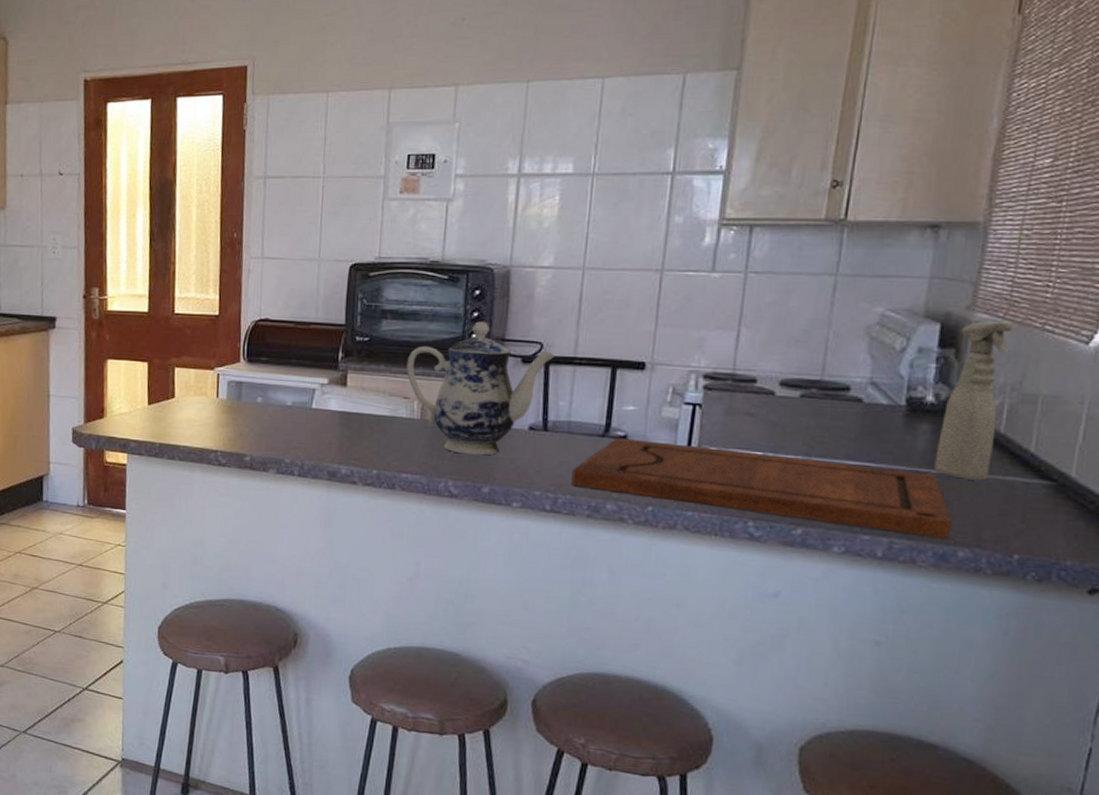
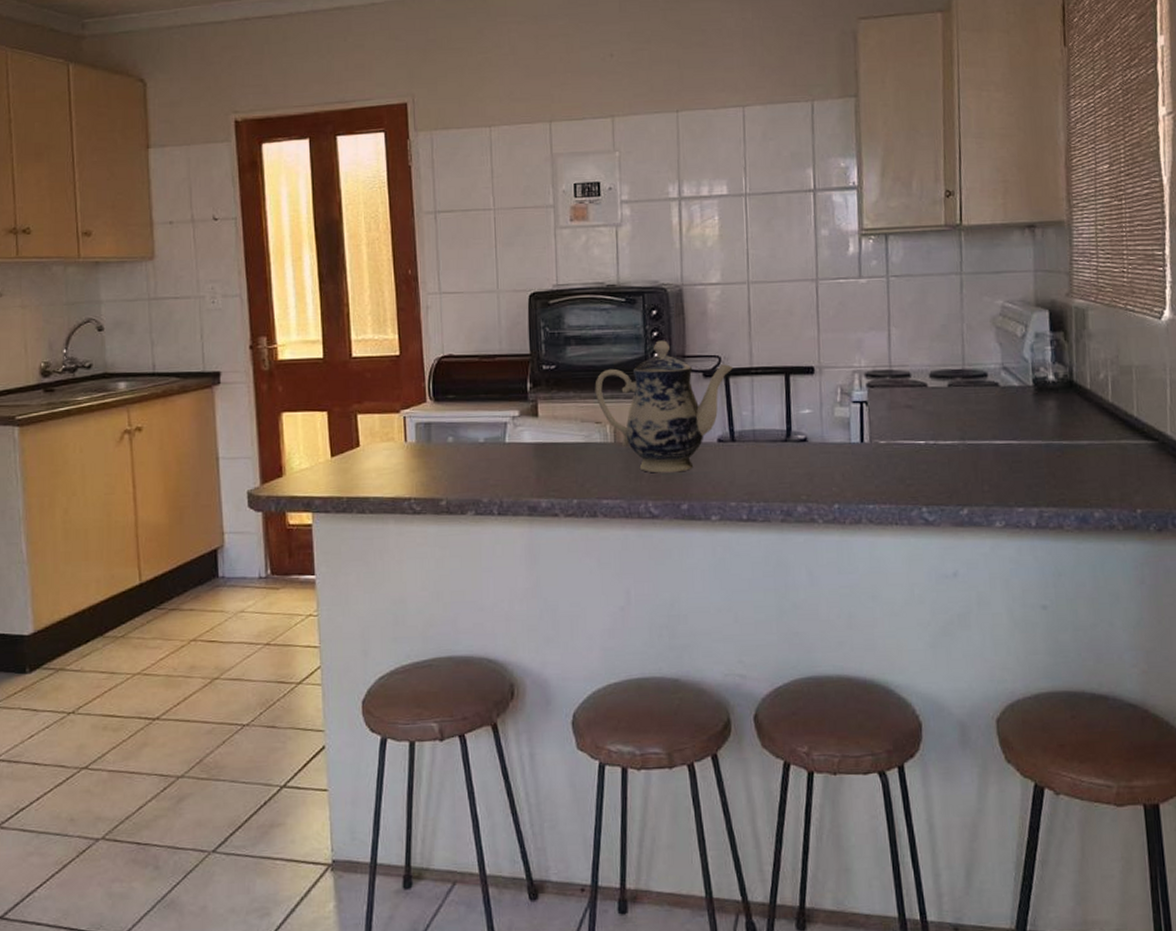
cutting board: present [571,437,952,539] -> none [762,440,1086,503]
spray bottle: present [934,321,1014,481] -> none [1063,305,1107,447]

